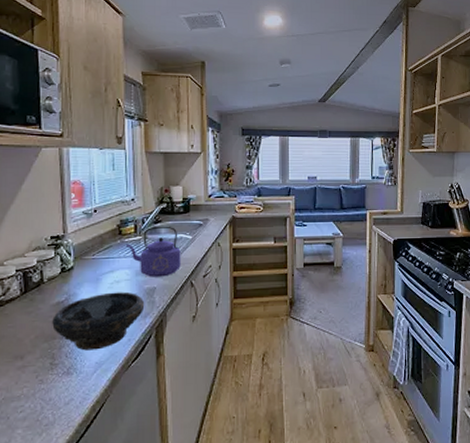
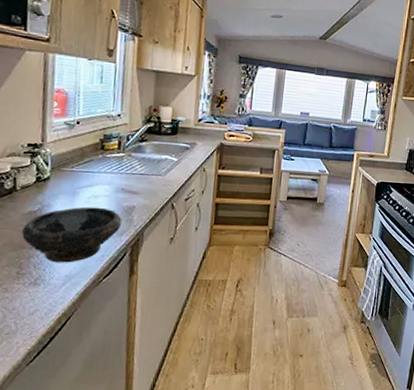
kettle: present [126,226,181,277] -> none [108,144,165,196]

